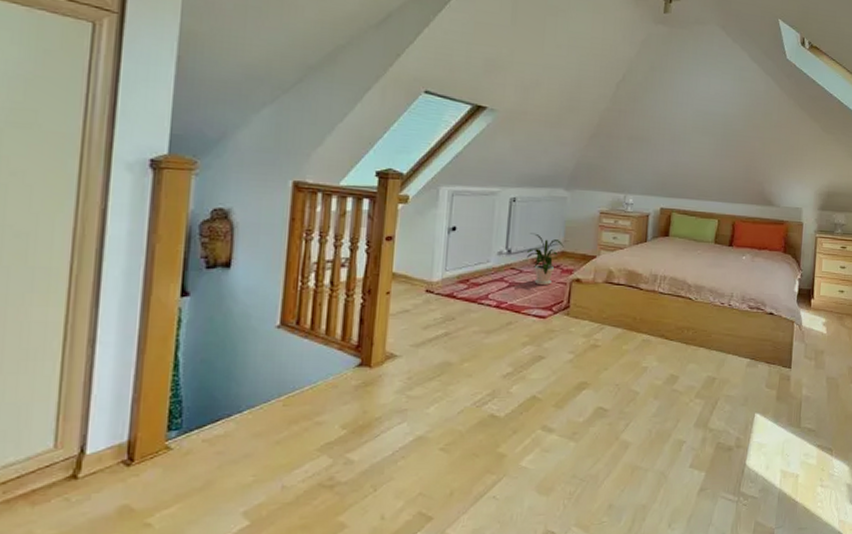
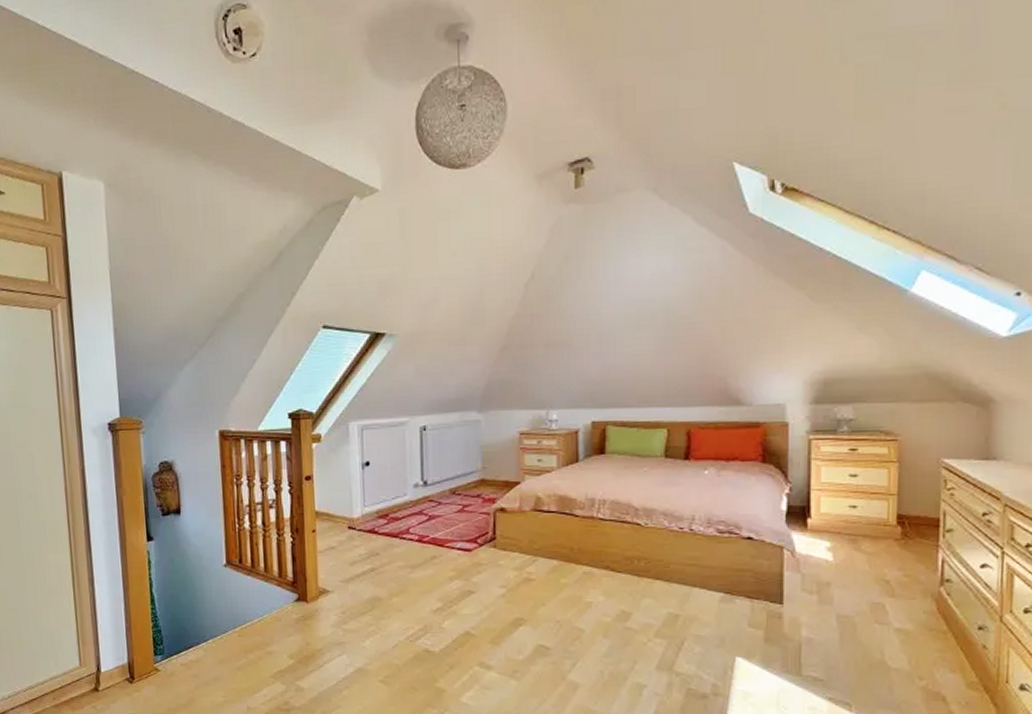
house plant: present [526,233,564,286] -> none [443,462,483,517]

